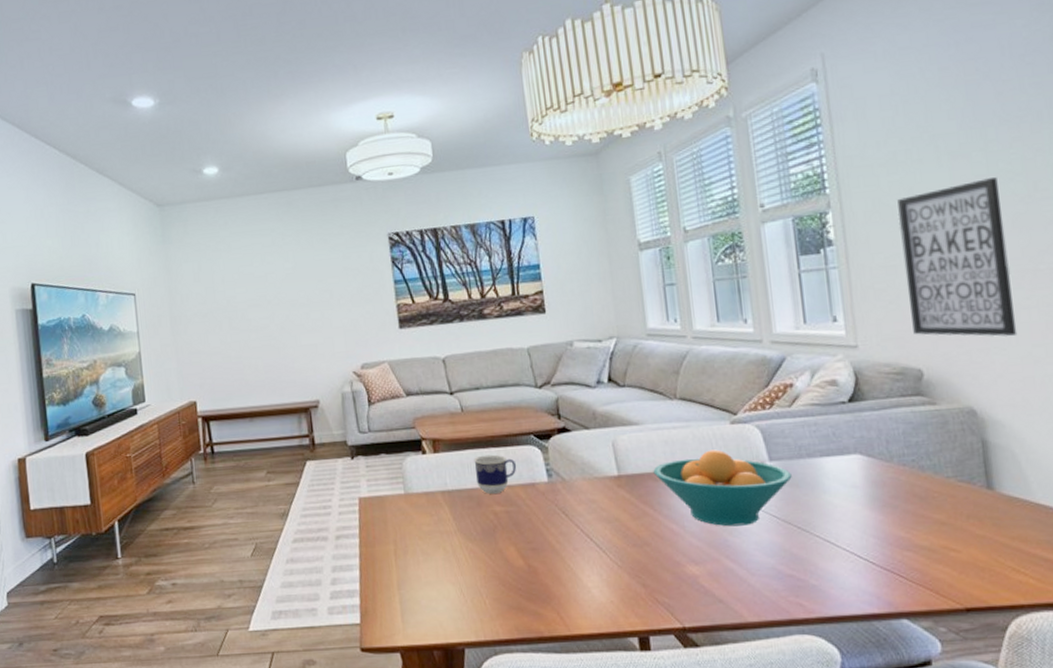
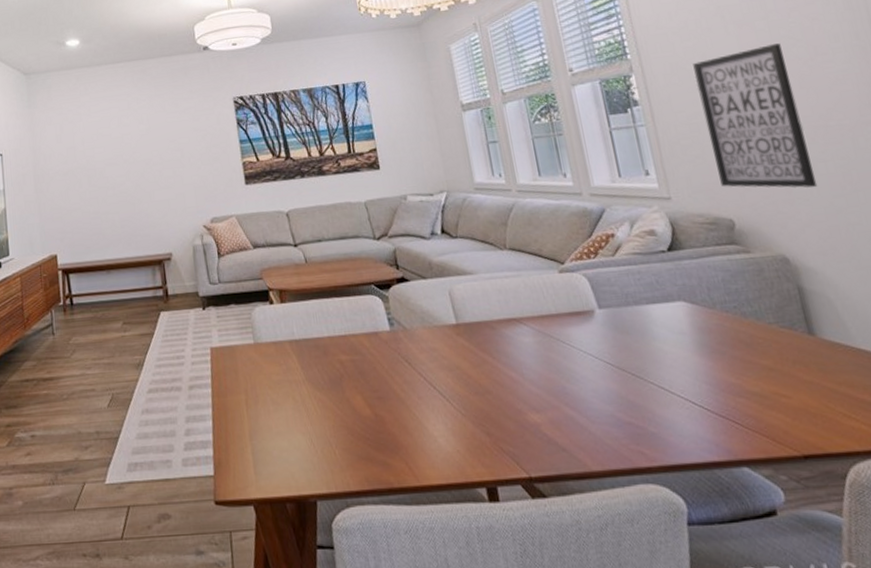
cup: present [473,454,517,494] -> none [318,304,360,343]
fruit bowl: present [653,449,792,527] -> none [489,298,622,374]

